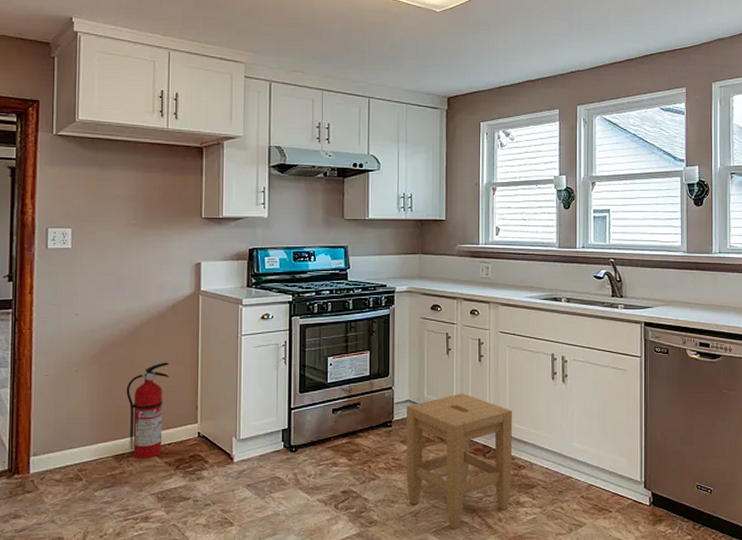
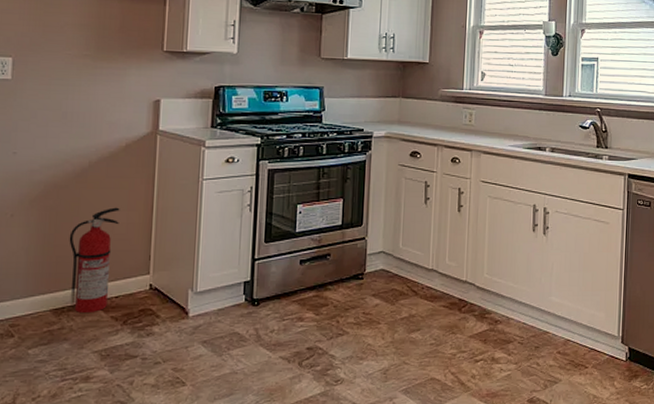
stool: present [406,393,512,529] -> none [376,245,490,387]

